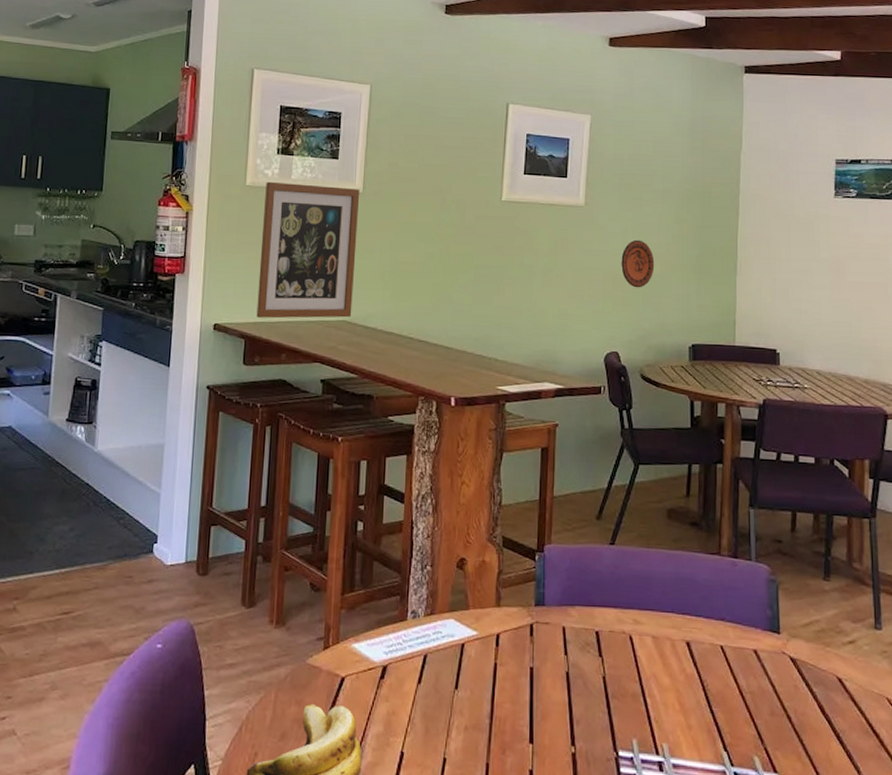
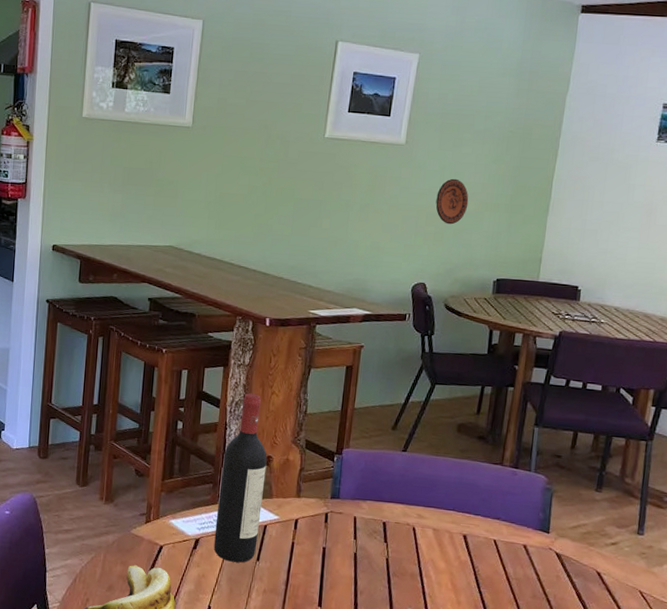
wall art: present [256,181,360,319] -> none [91,113,190,244]
wine bottle: none [404,484,461,693] -> present [213,393,267,563]

